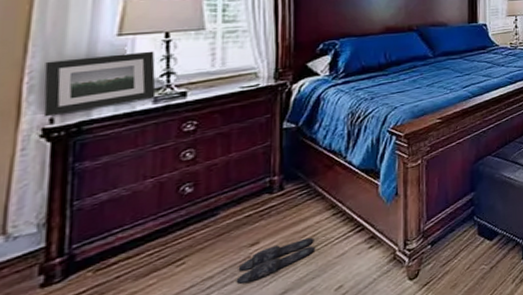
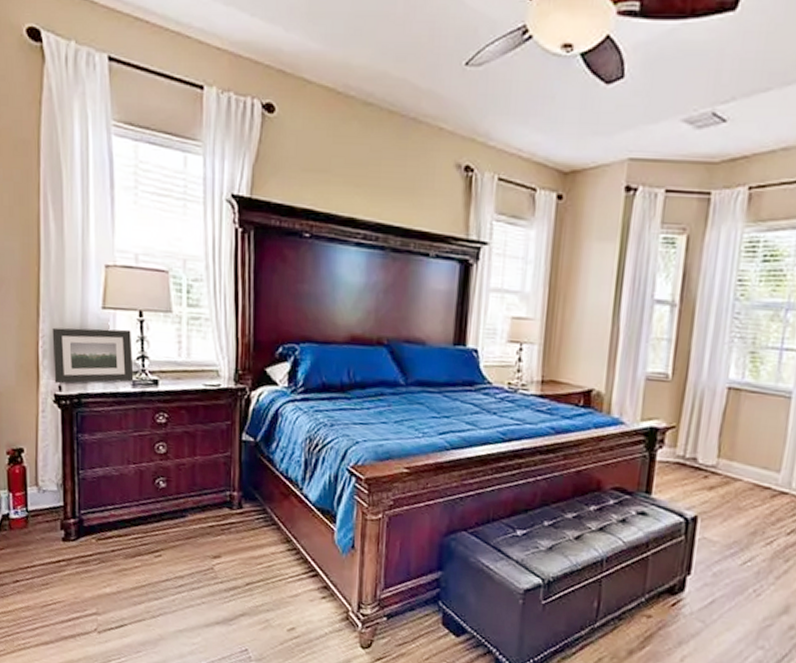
slippers: present [236,237,316,284] -> none [202,564,271,595]

